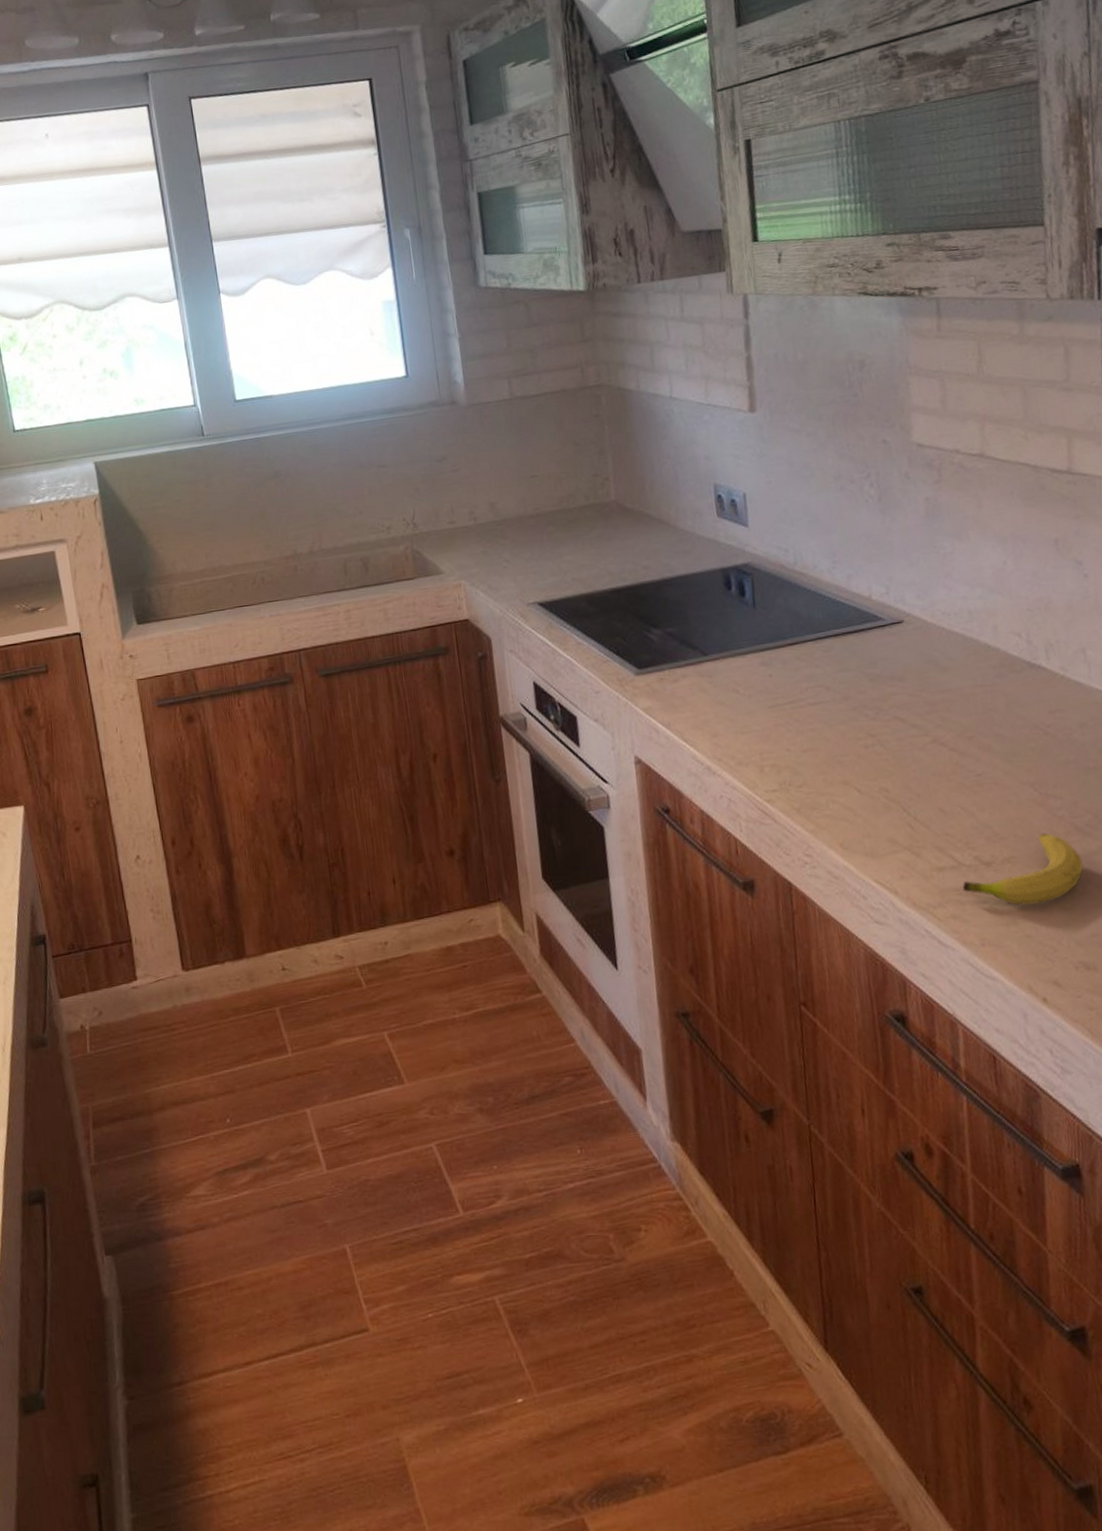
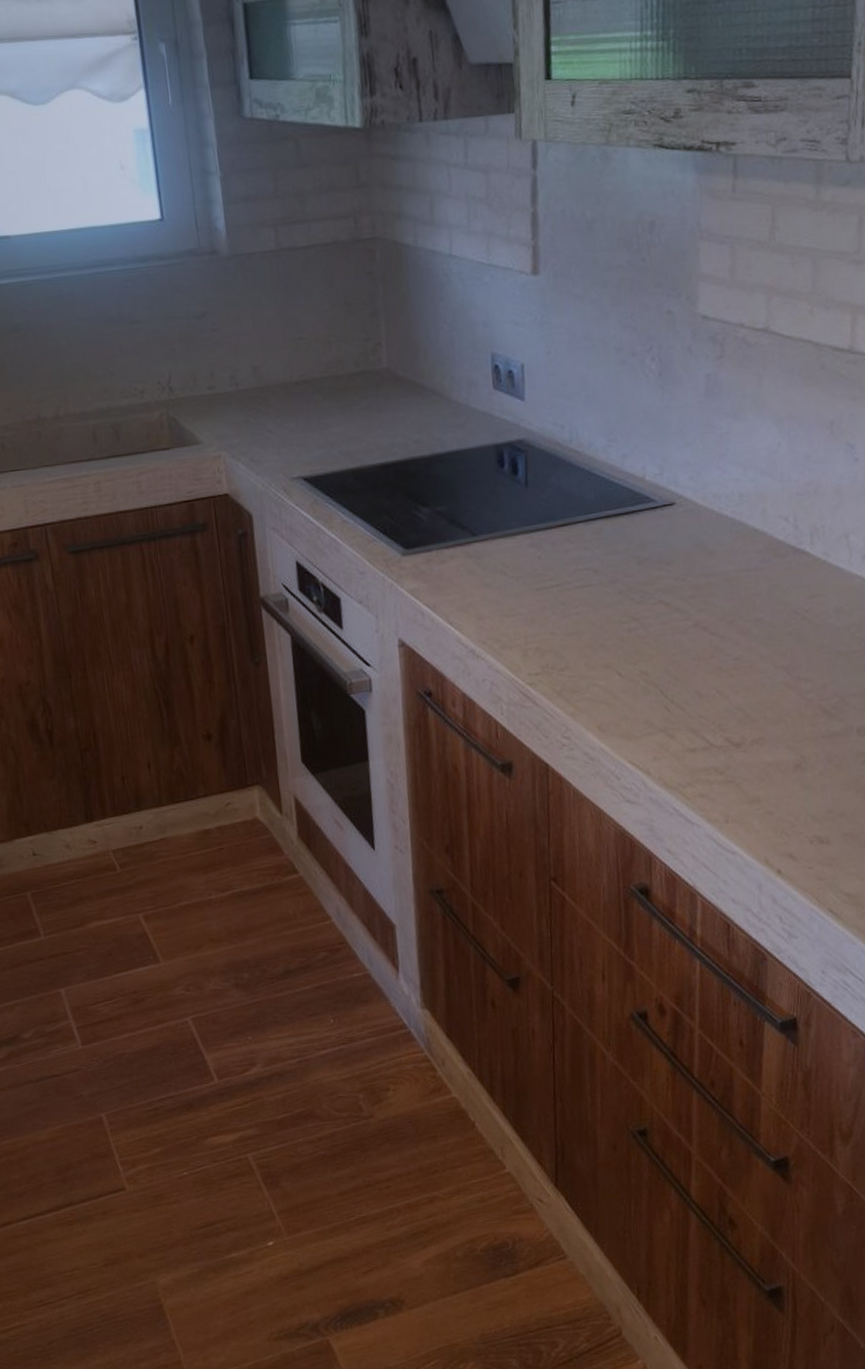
fruit: present [962,832,1084,906] -> none [711,714,826,784]

